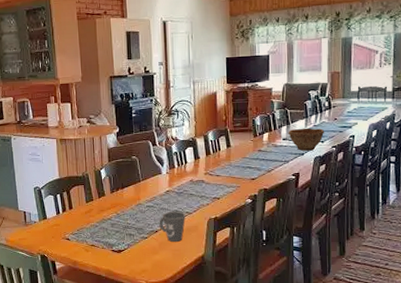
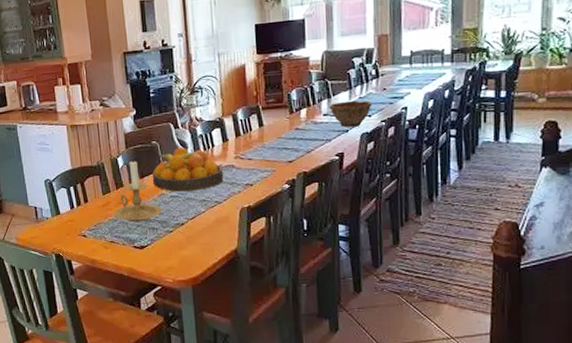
candle holder: none [95,172,139,228] -> present [113,160,162,222]
fruit bowl: none [131,162,195,202] -> present [152,147,224,192]
mug: present [159,211,186,242] -> none [185,200,215,235]

